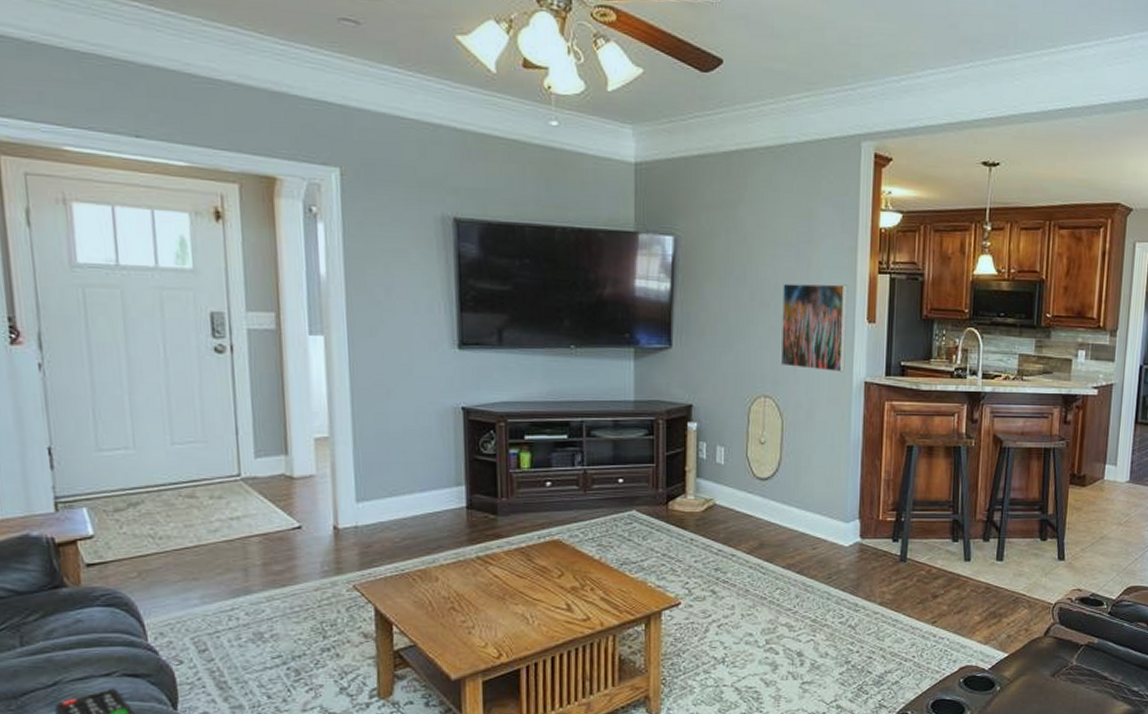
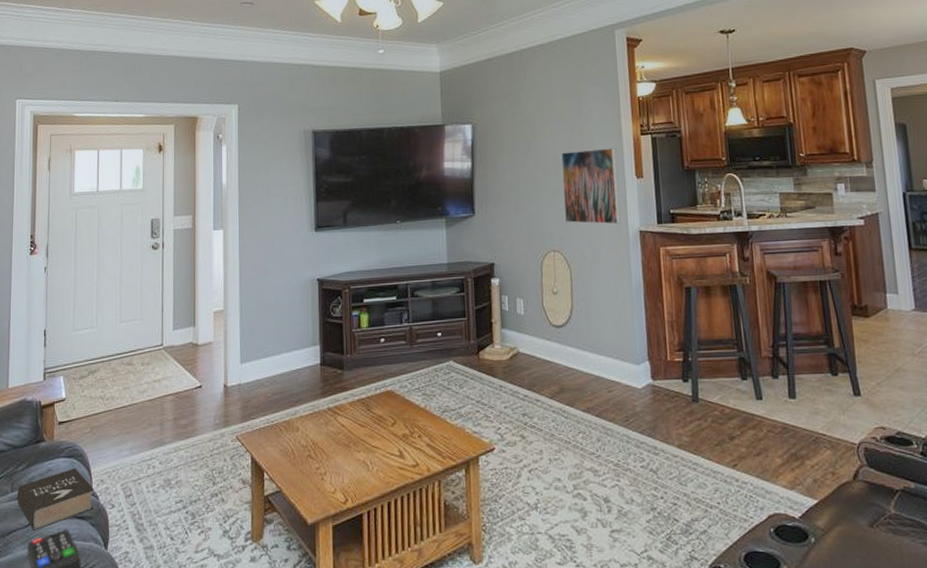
book: none [29,618,153,691] -> present [16,467,94,531]

